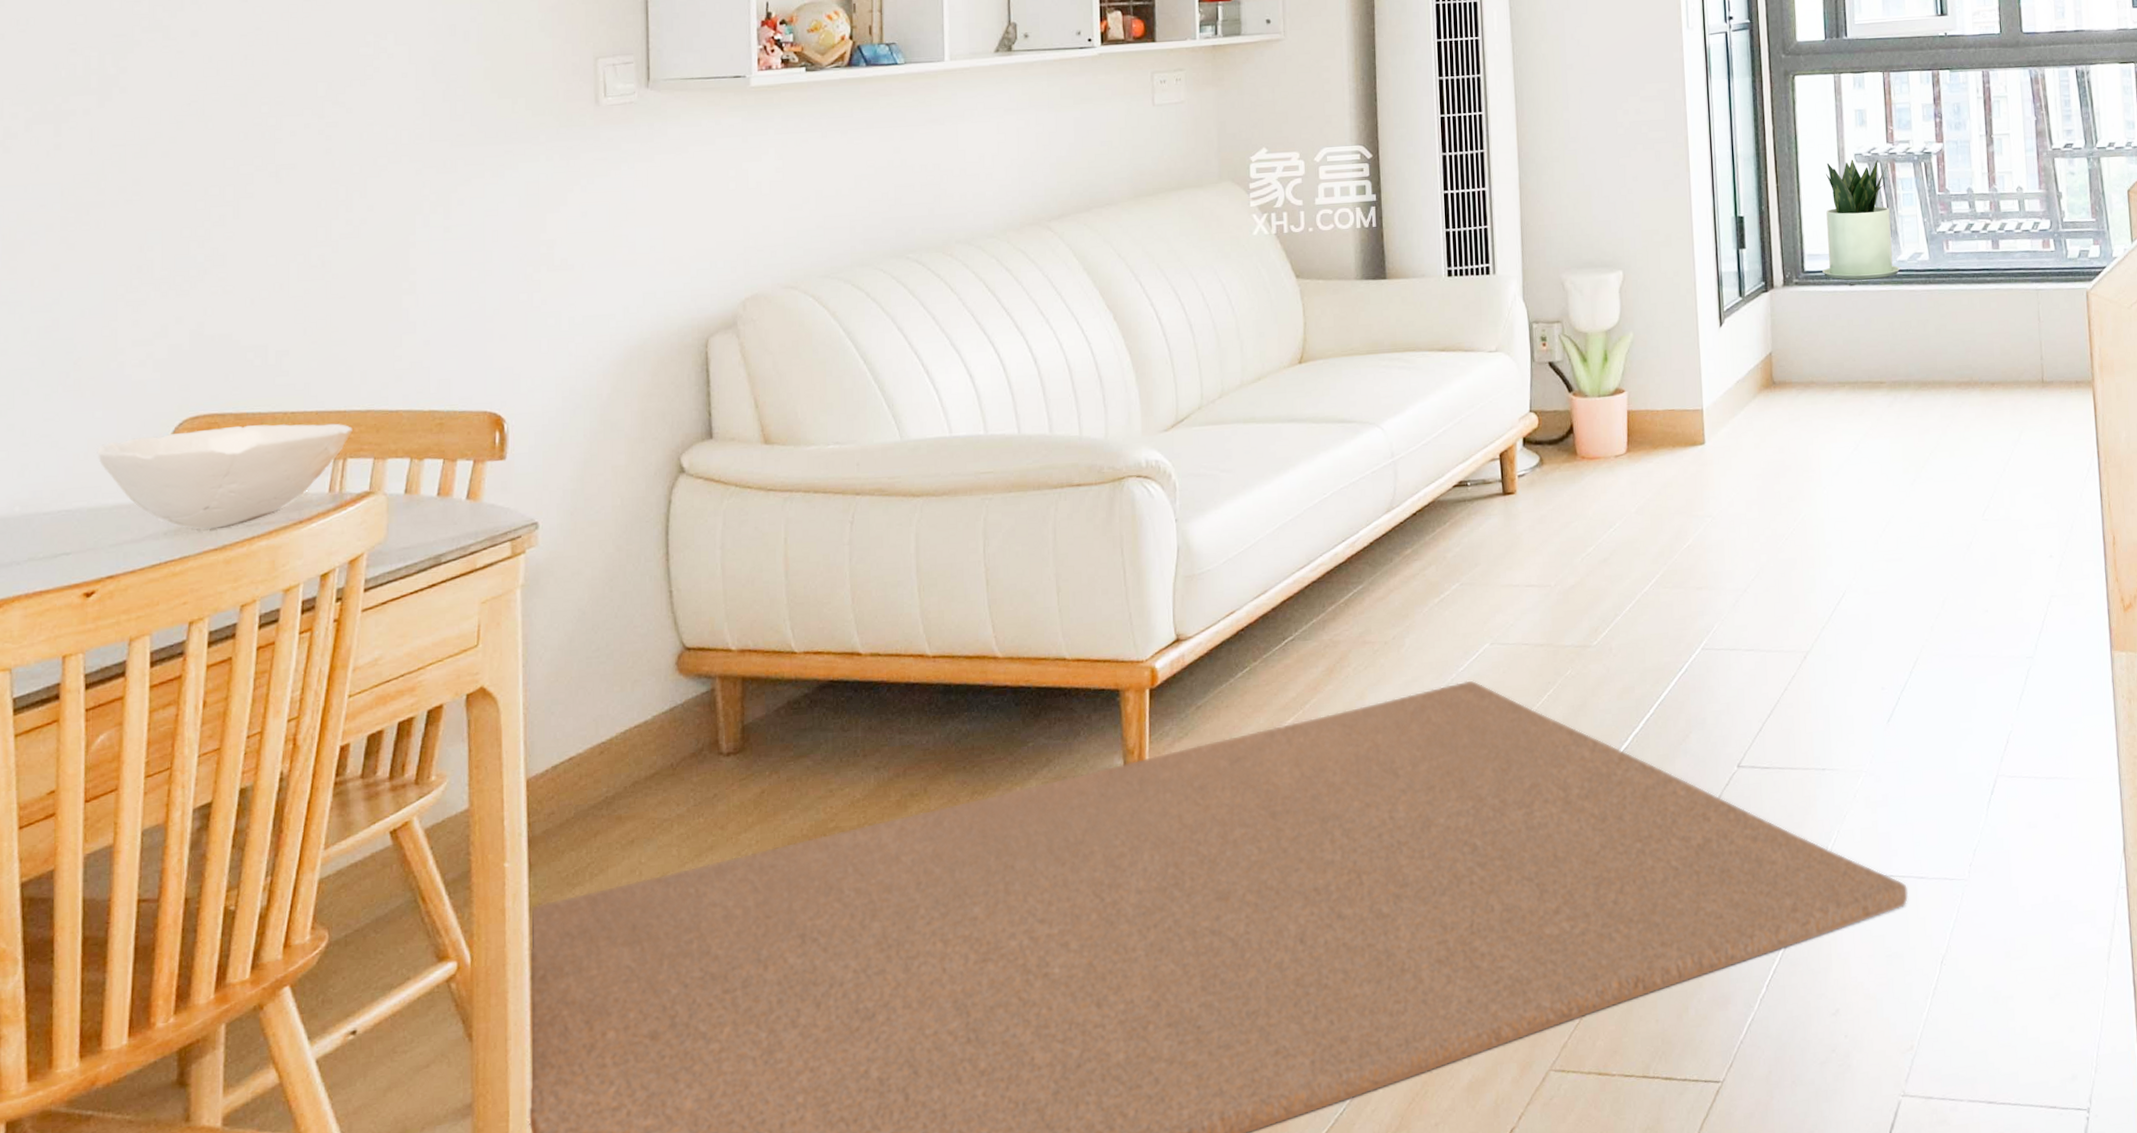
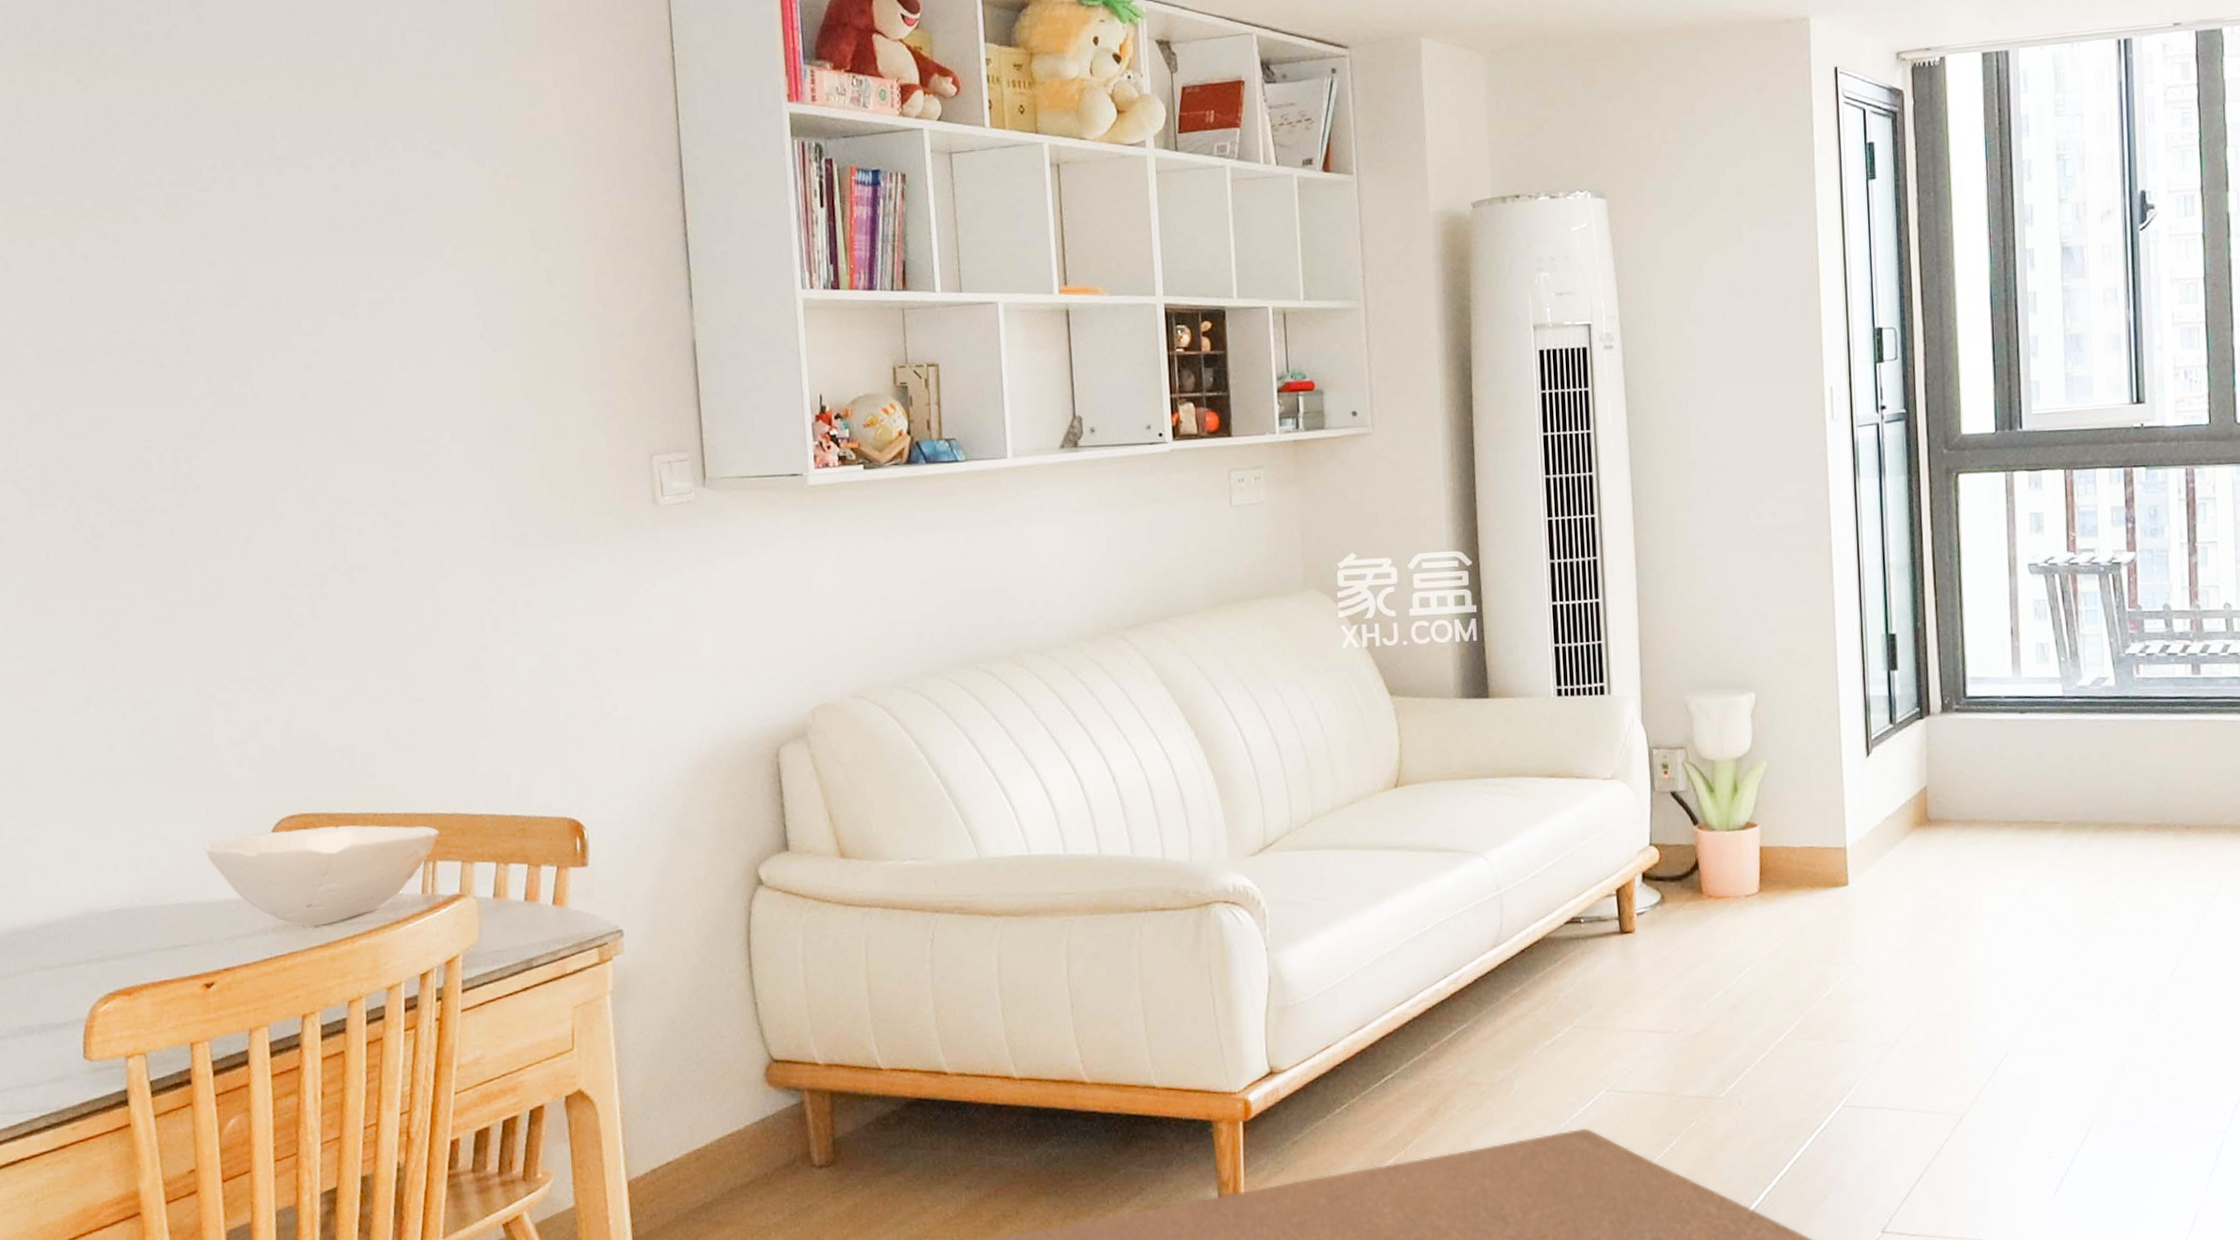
planter: present [1822,159,1901,281] -> none [1988,570,2081,708]

